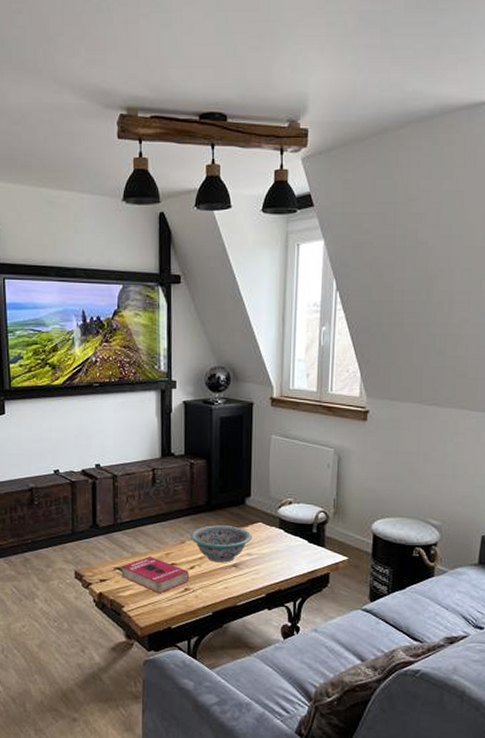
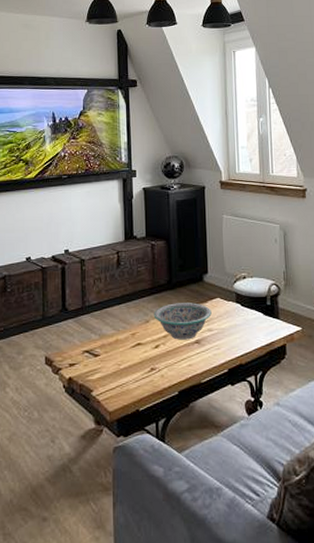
book: present [121,557,189,594] -> none [89,338,154,375]

